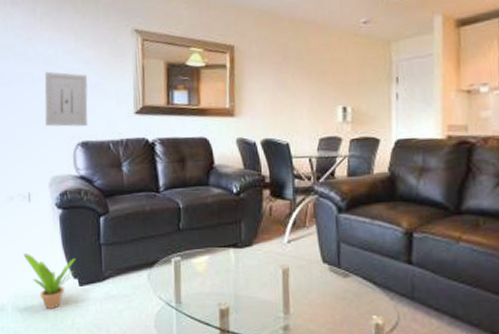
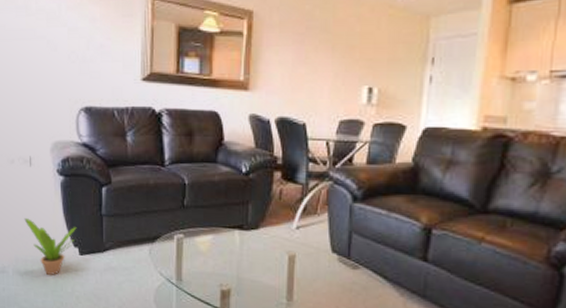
wall art: present [44,71,88,127] -> none [47,28,92,90]

